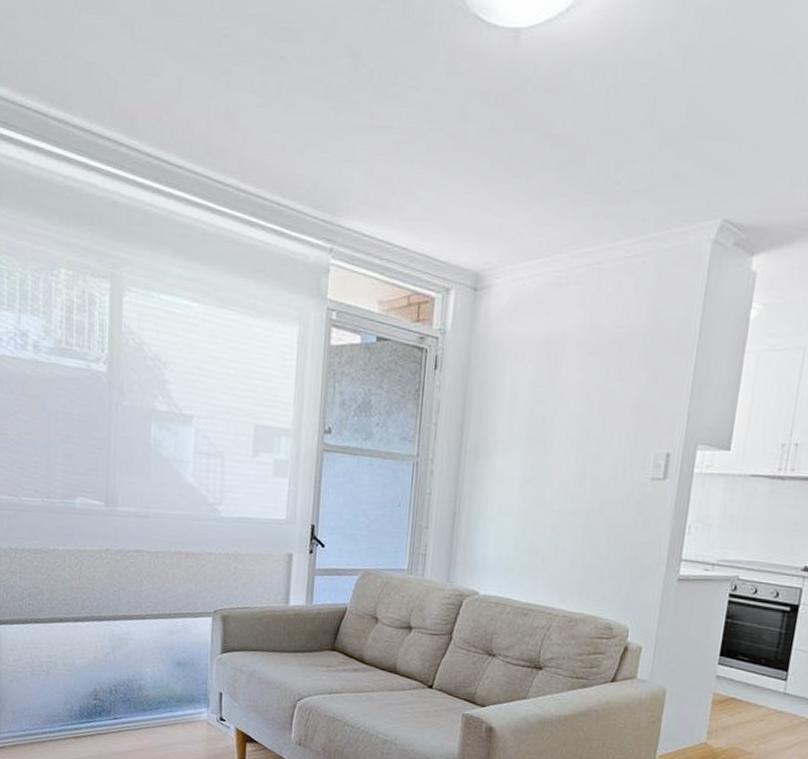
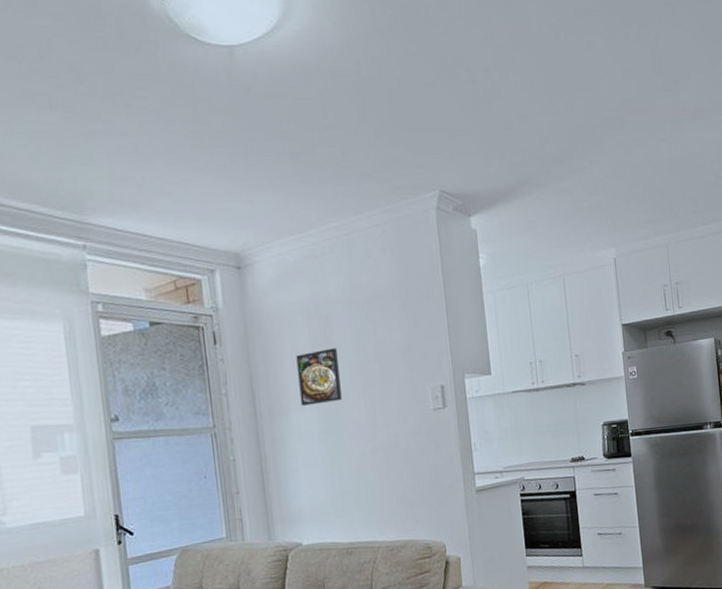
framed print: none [508,391,559,451] -> present [296,347,342,406]

